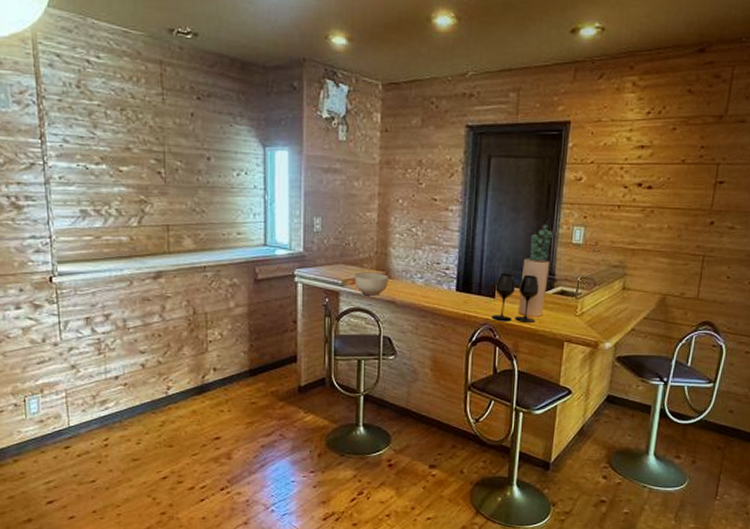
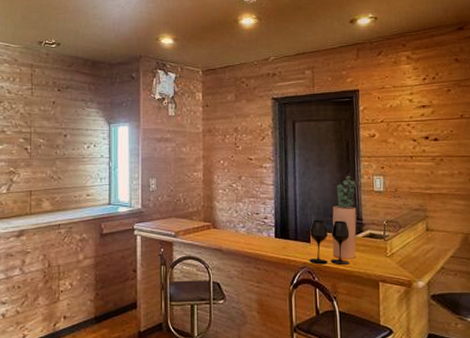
bowl: present [354,272,390,296] -> none [185,224,216,245]

